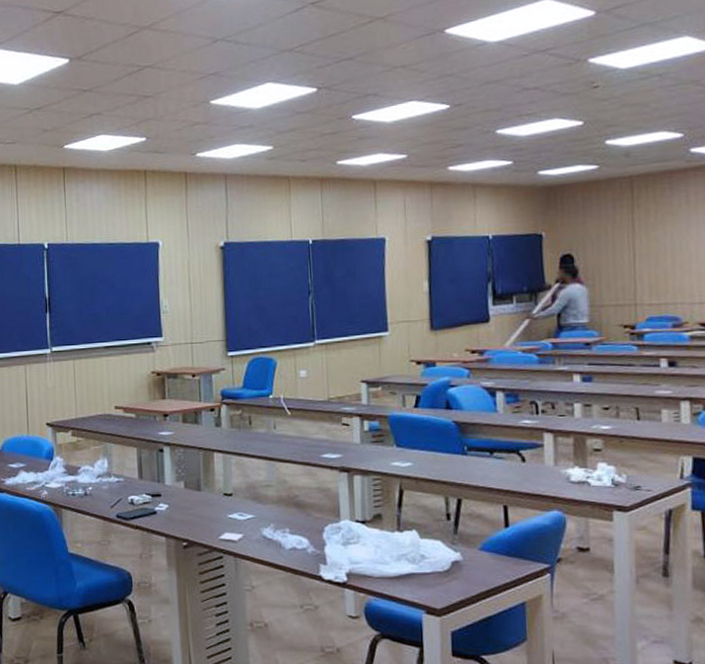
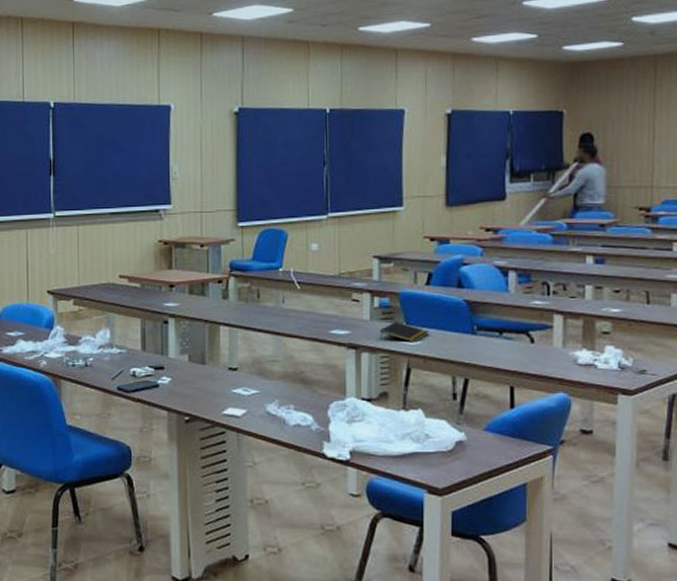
notepad: none [371,444,420,465] -> present [380,321,429,343]

